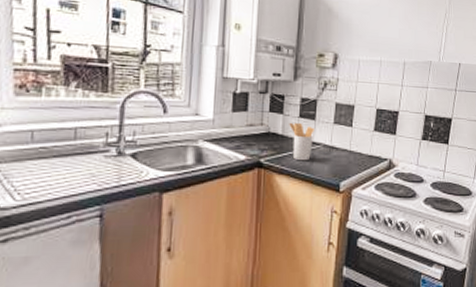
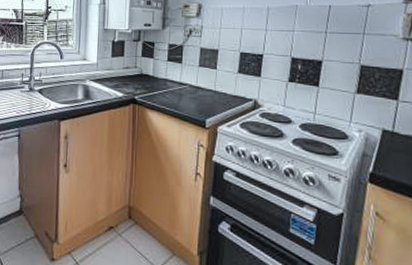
utensil holder: present [289,122,314,161] -> none [159,65,181,99]

